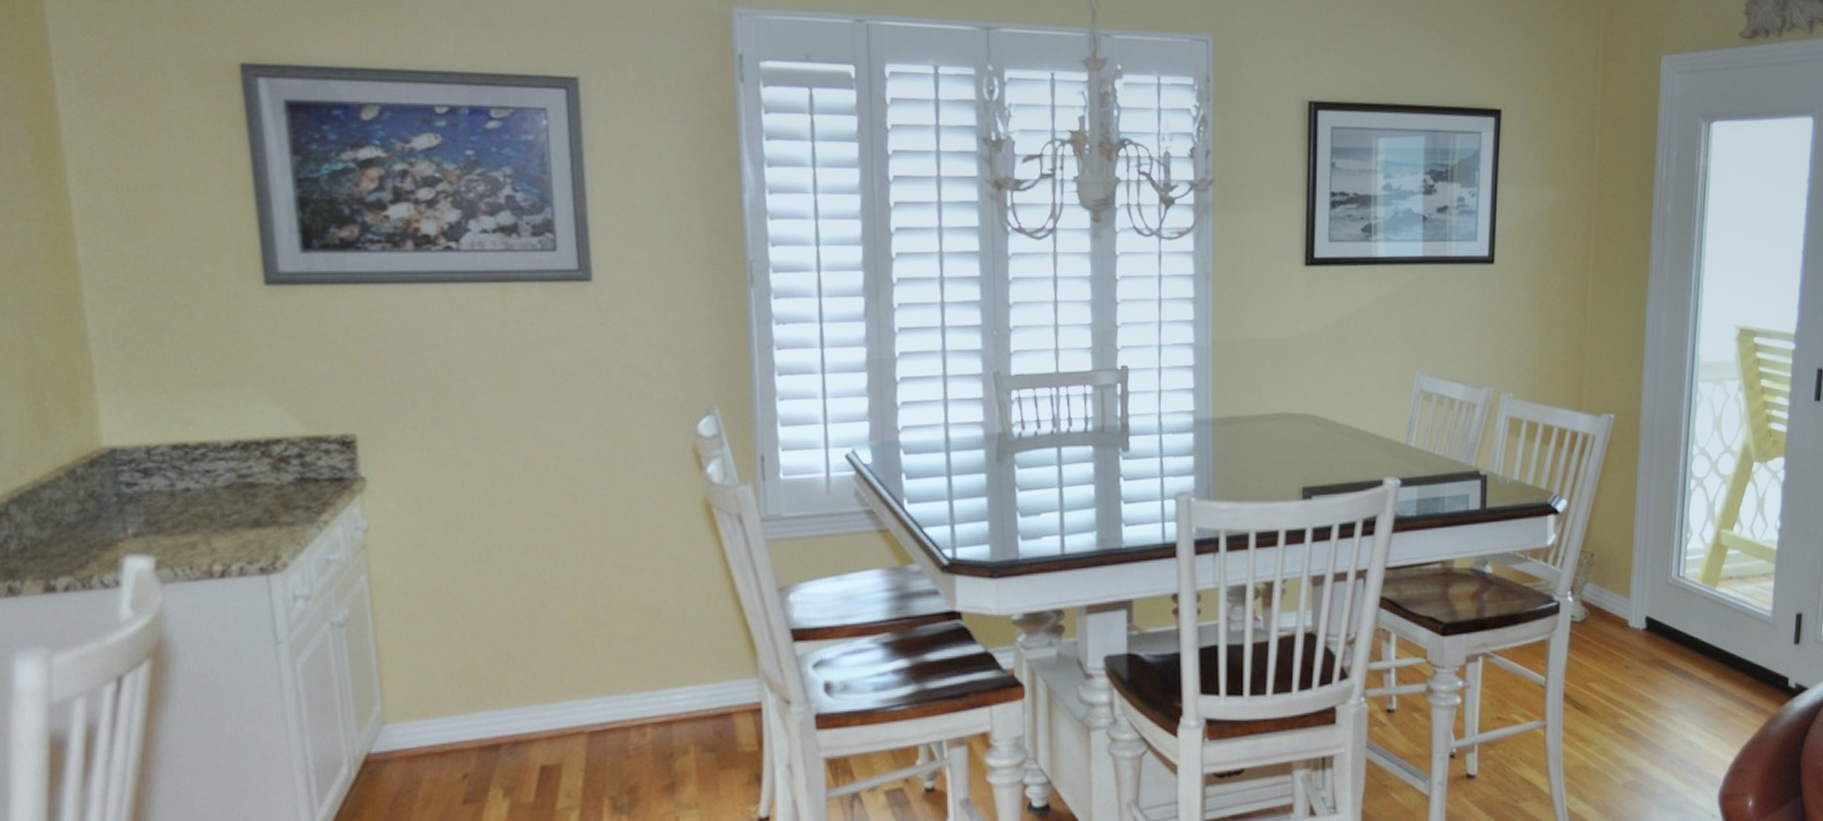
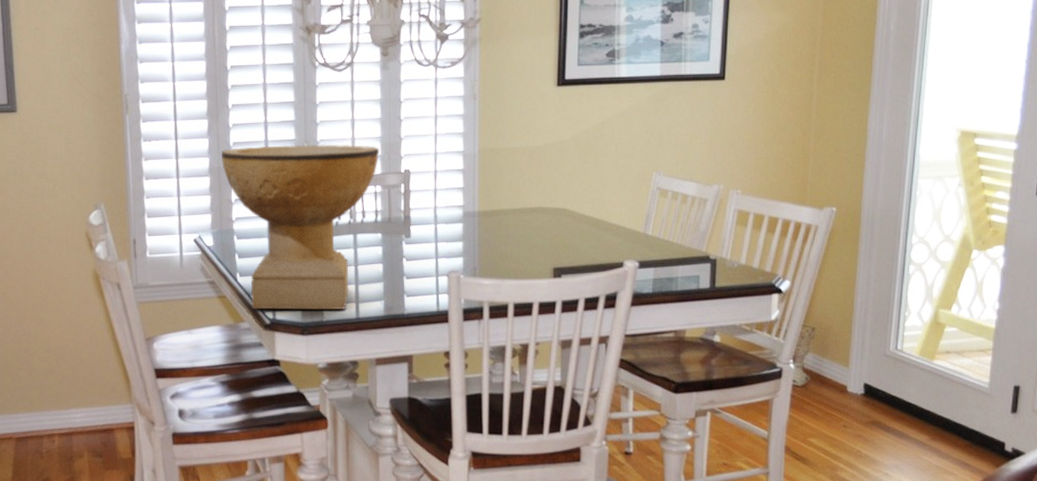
decorative bowl: none [882,331,1090,545] -> present [221,144,380,309]

